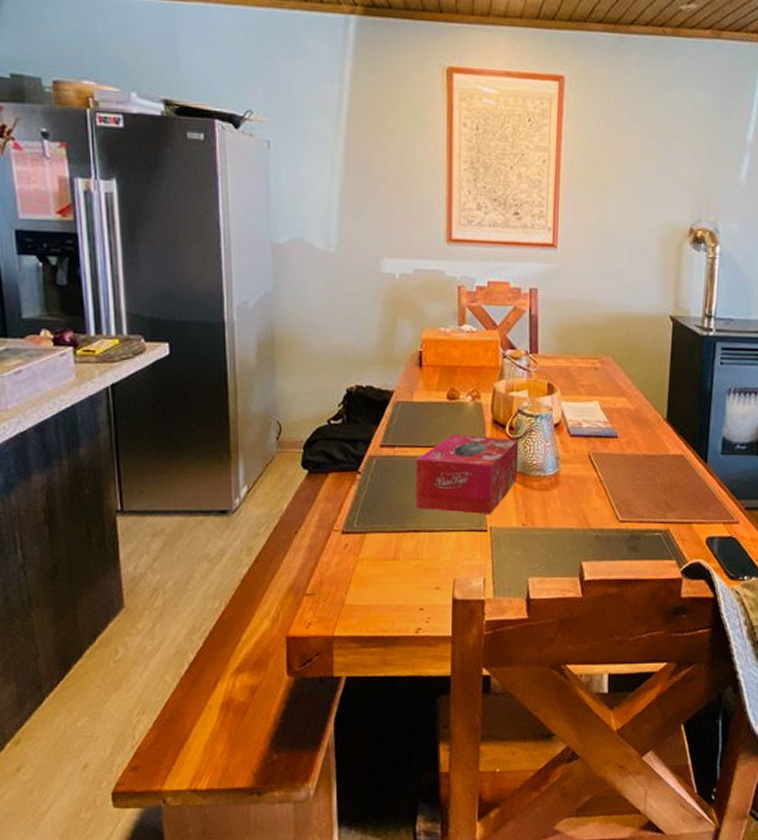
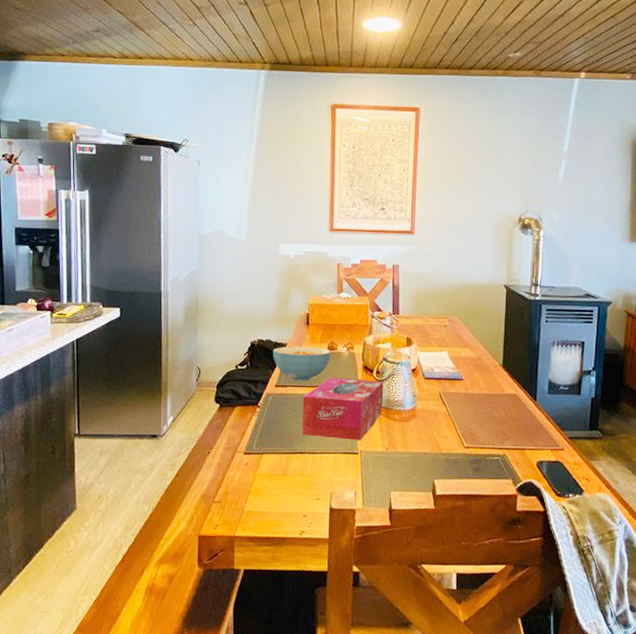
cereal bowl: none [375,395,451,440] -> present [272,346,331,381]

